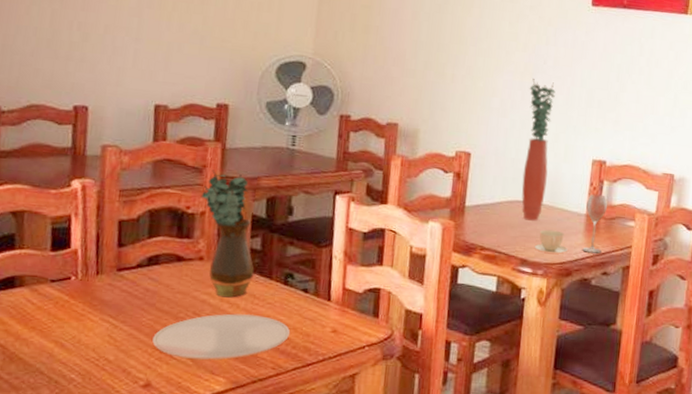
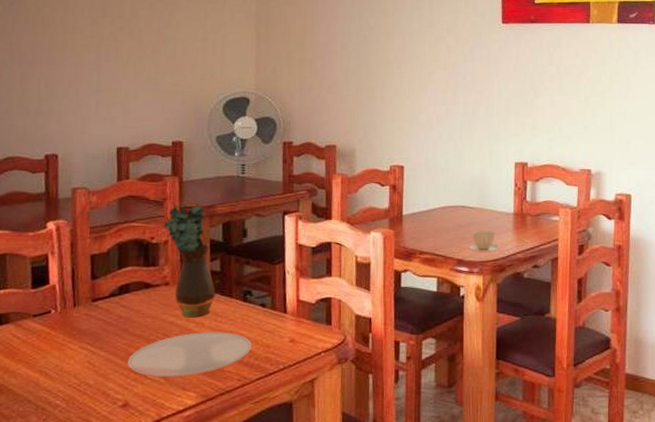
vase: present [521,79,555,222] -> none [452,94,476,224]
wineglass: present [582,193,607,254] -> none [512,194,532,248]

